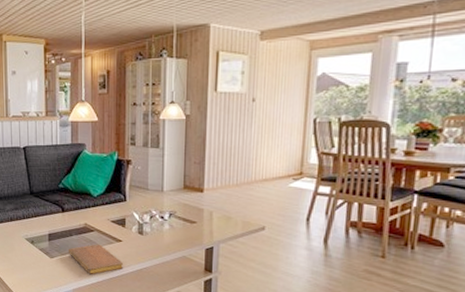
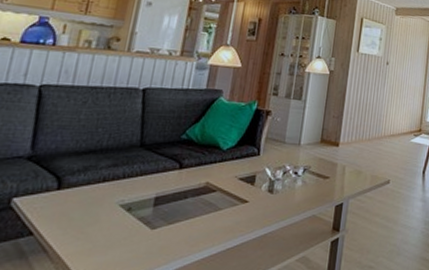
notebook: present [67,244,124,275] -> none [177,207,247,248]

